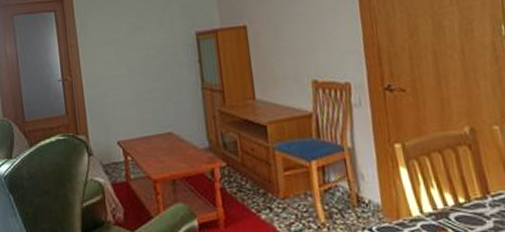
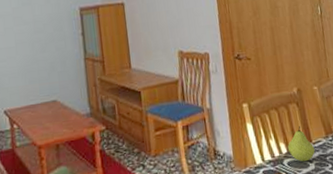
fruit: none [456,173,495,218] -> present [288,125,315,162]

